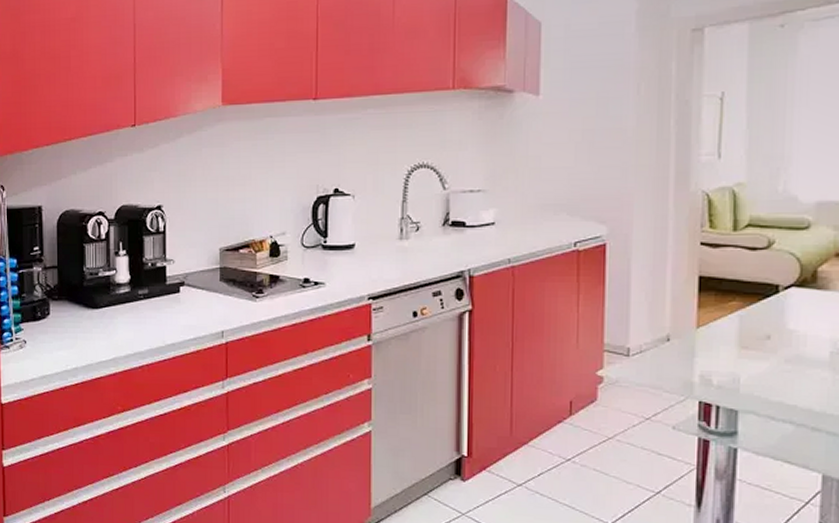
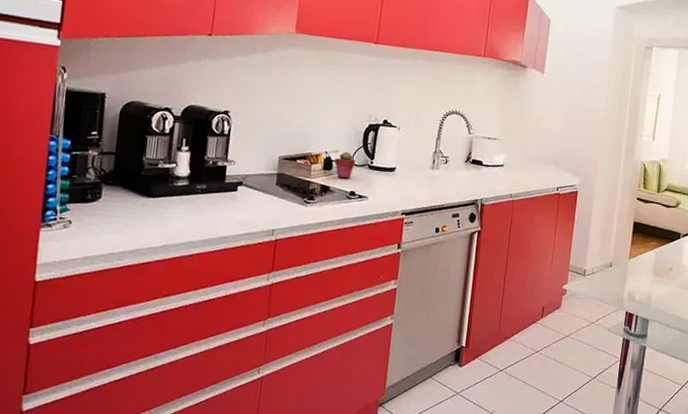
potted succulent: none [282,232,306,265] -> present [335,151,356,179]

